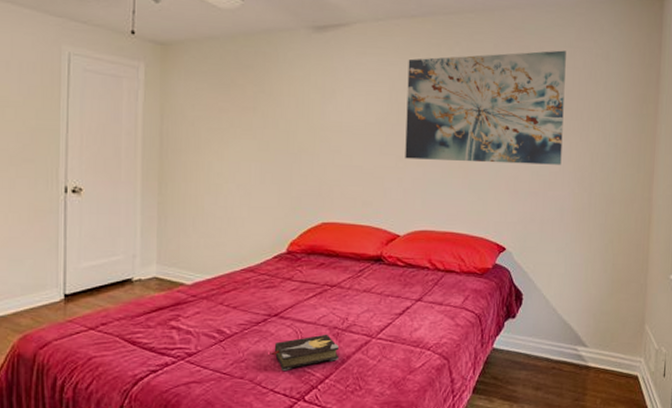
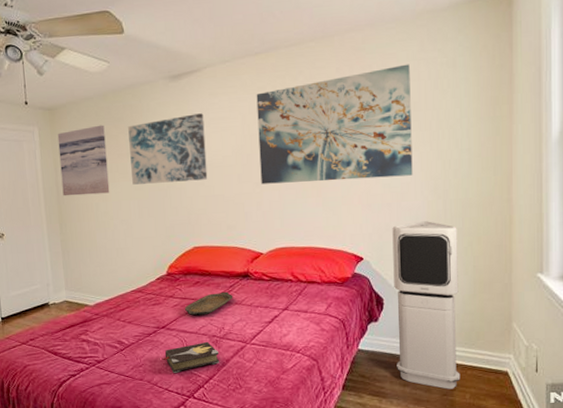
wall art: none [167,70,229,152] -> present [57,125,110,196]
wall art: none [256,72,348,147] -> present [128,113,208,185]
serving tray: none [304,276,362,303] -> present [185,291,233,316]
air purifier: none [531,214,600,394] -> present [392,221,461,389]

